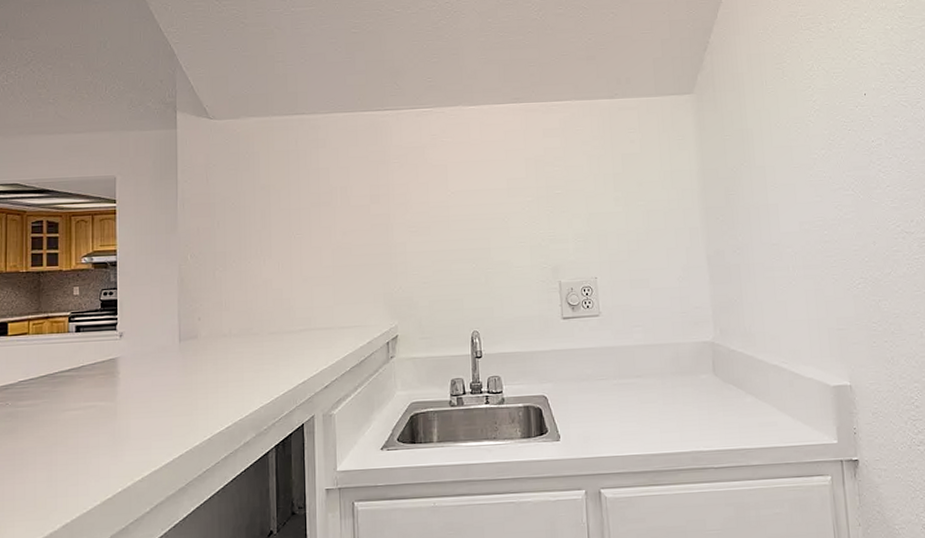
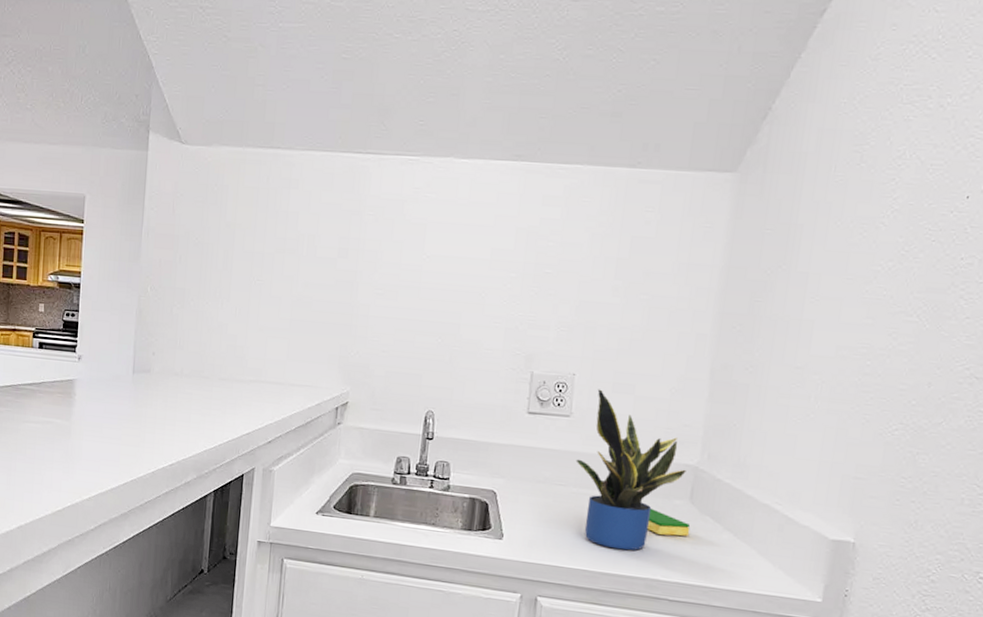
potted plant: none [611,287,705,430] -> present [576,389,686,551]
dish sponge: none [682,386,719,410] -> present [646,508,691,537]

